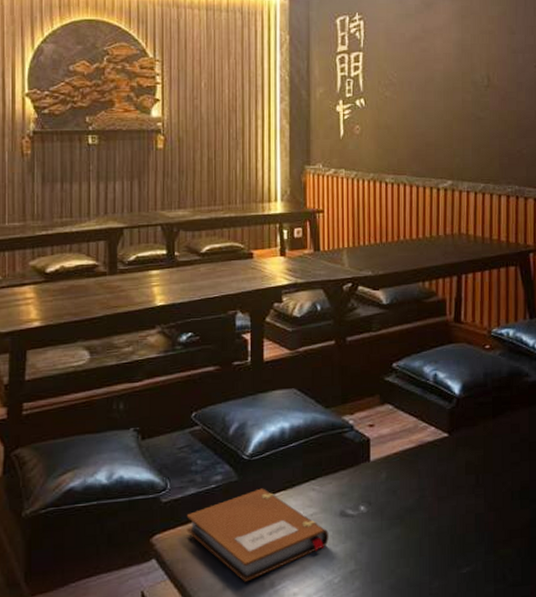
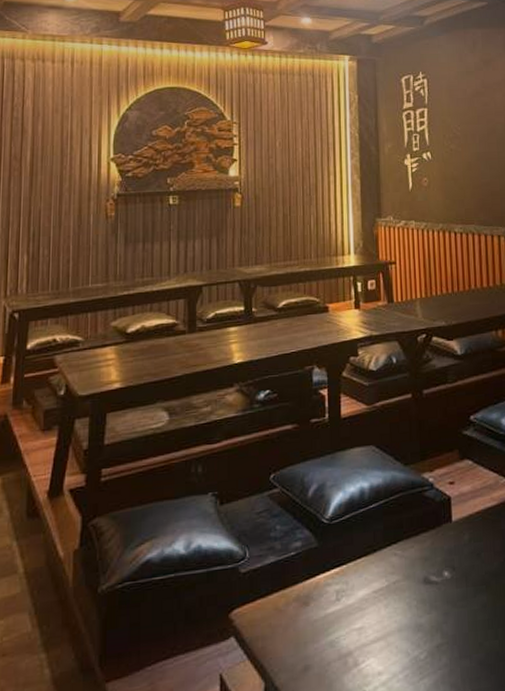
notebook: present [186,488,329,582] -> none [266,554,413,661]

